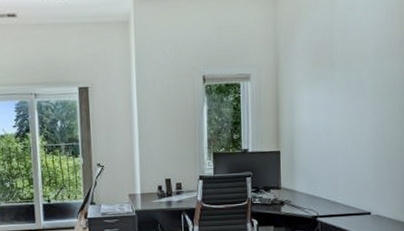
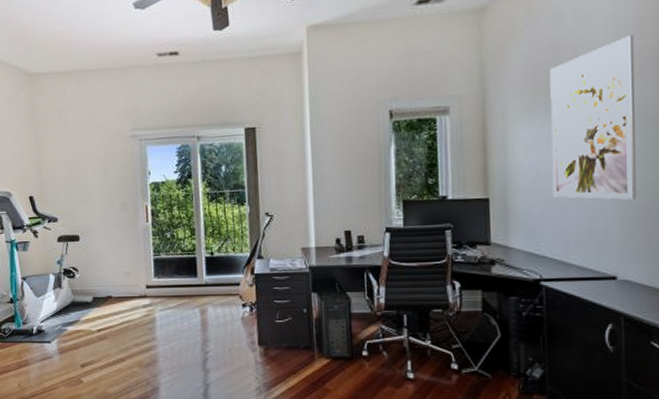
wall art: none [326,22,386,152] -> present [550,35,636,200]

